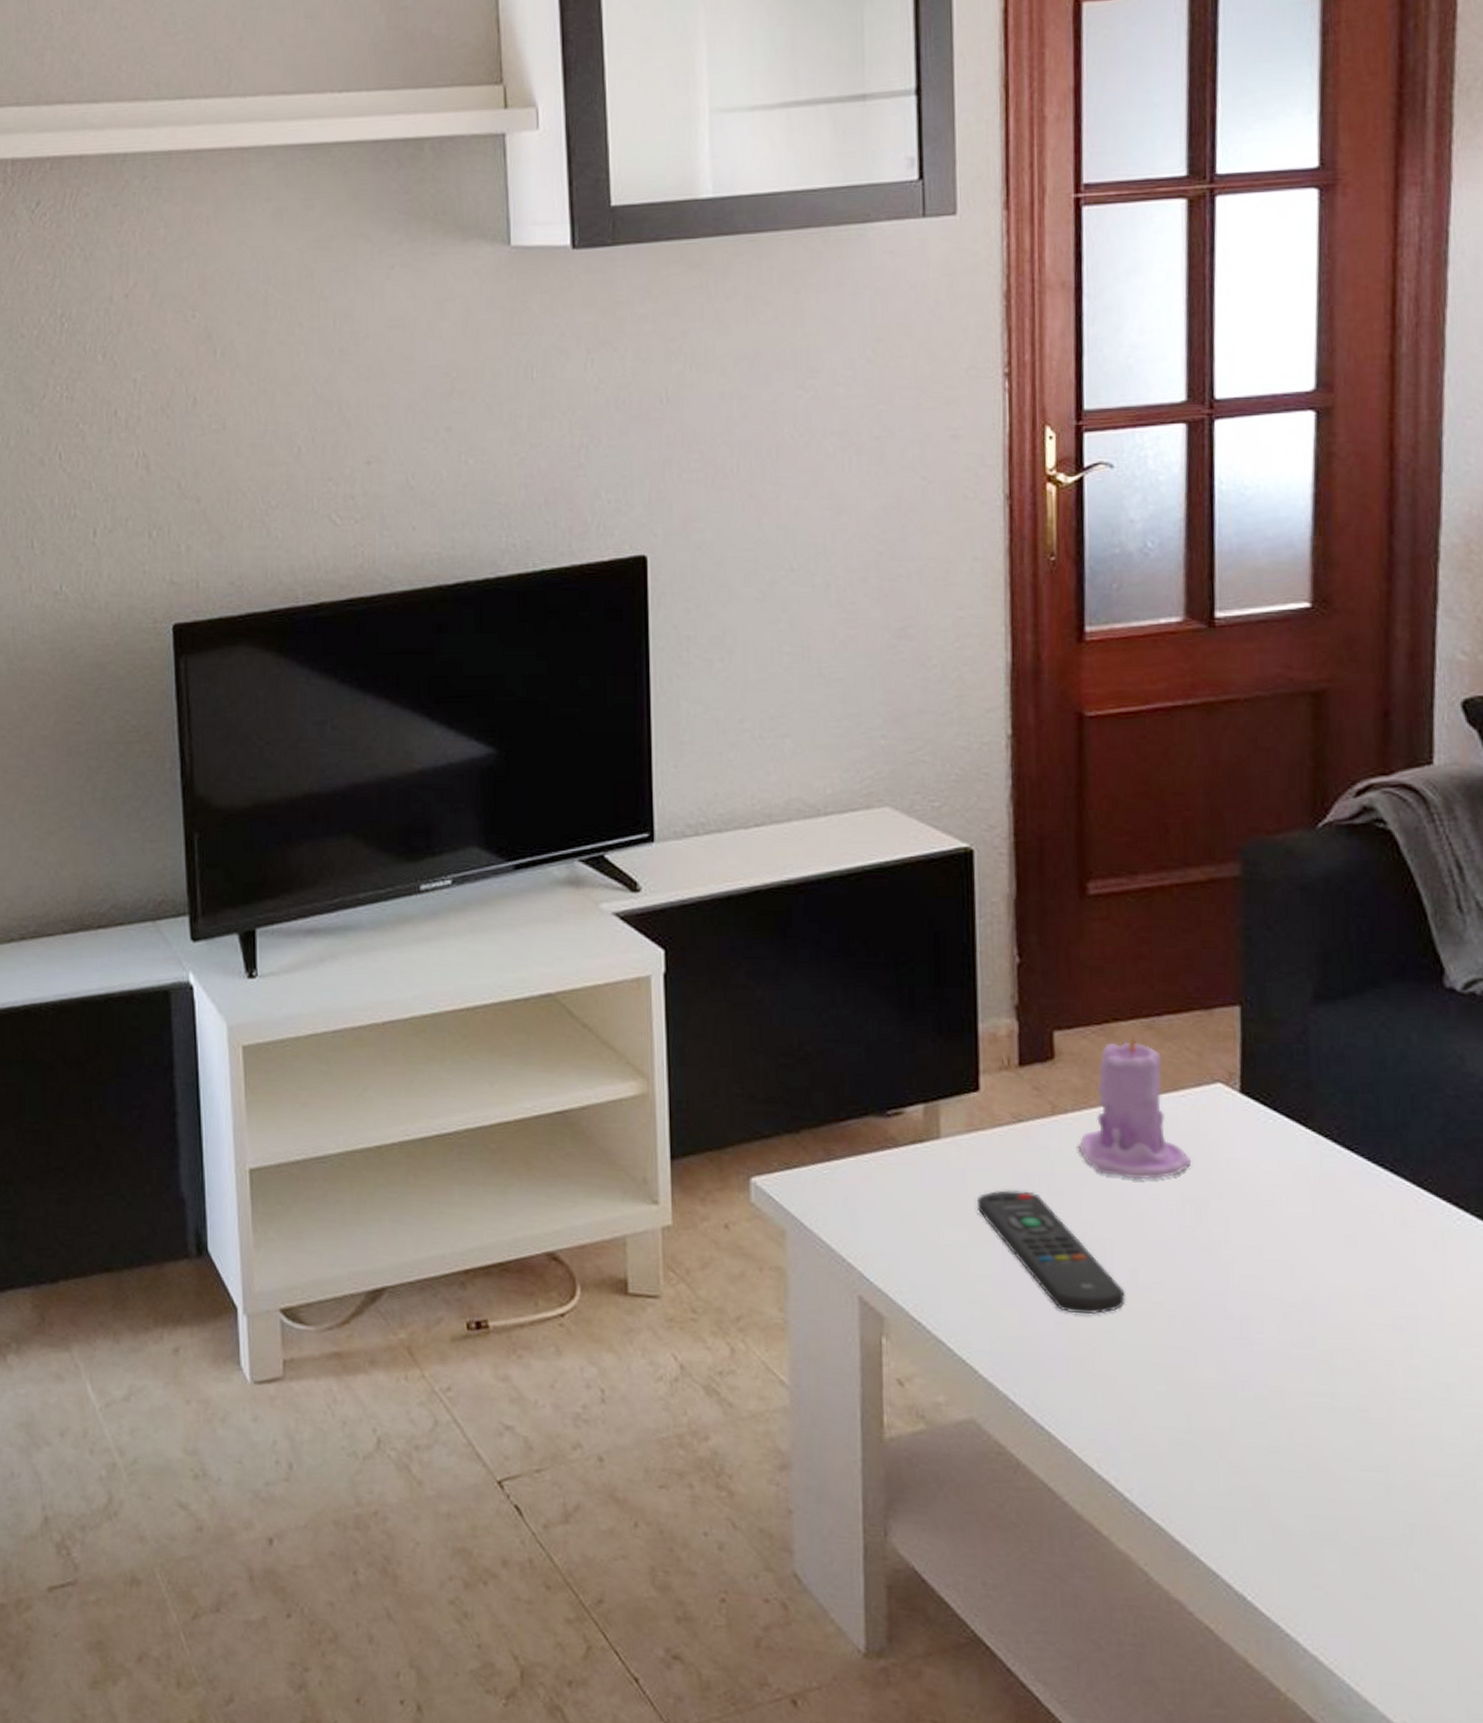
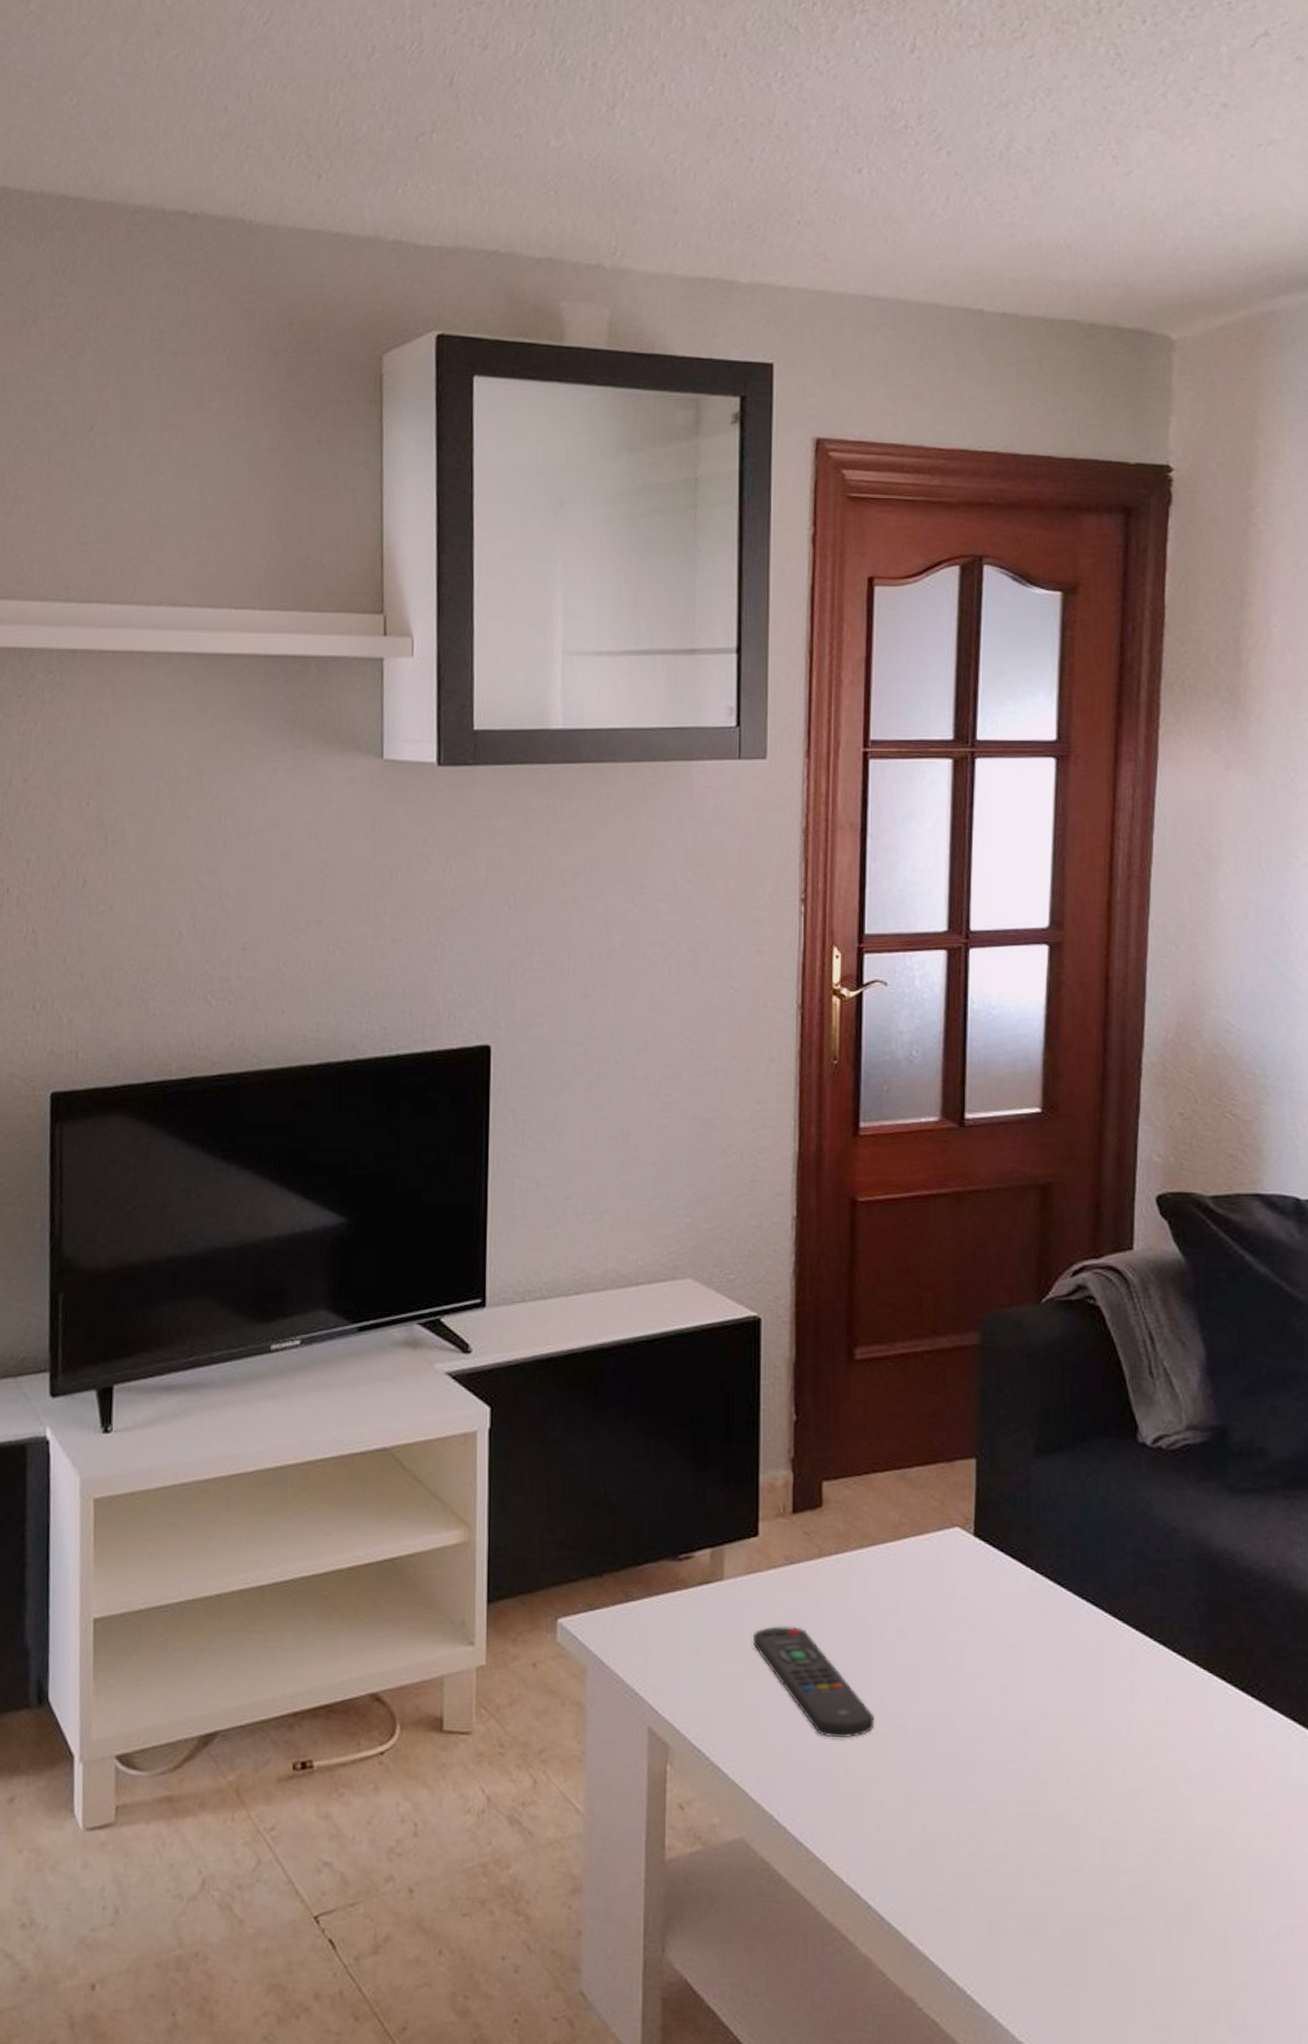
candle: present [1078,1032,1192,1180] -> none [840,1482,933,1615]

